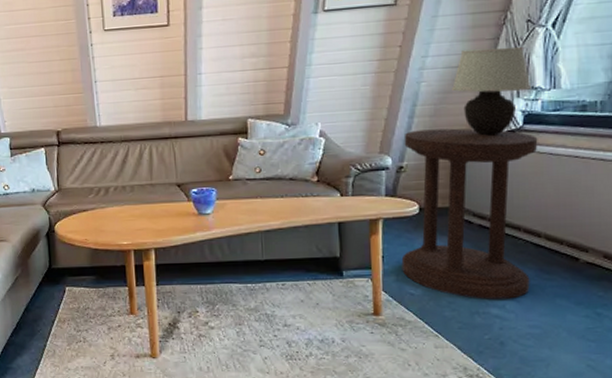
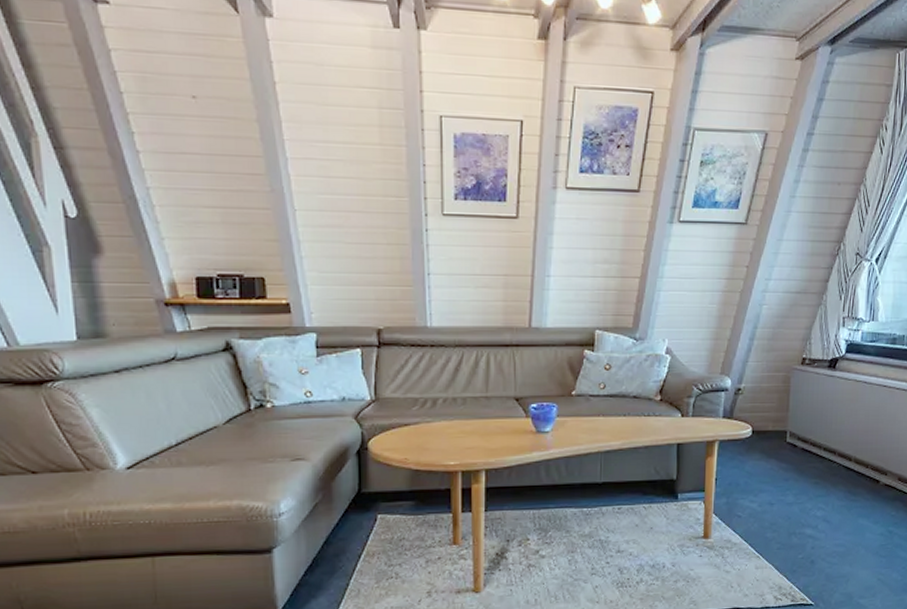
side table: present [401,128,538,299] -> none [732,353,856,520]
table lamp: present [452,47,532,136] -> none [789,277,855,362]

